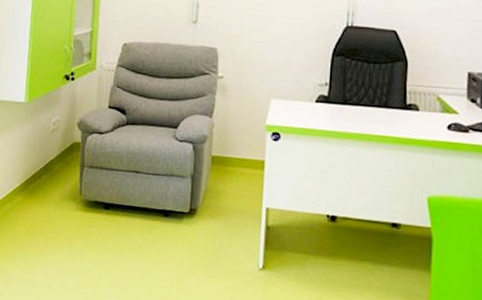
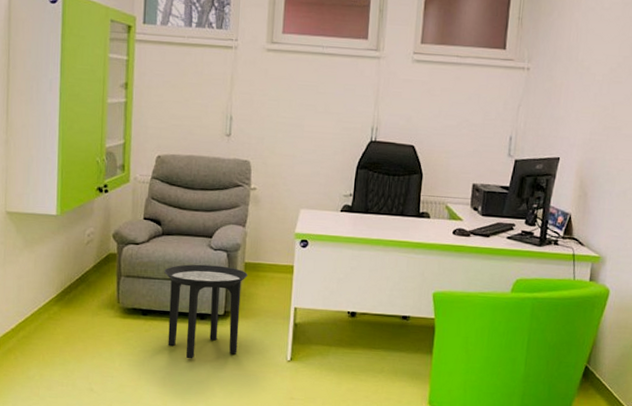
side table: none [128,156,215,261] -> present [164,264,248,359]

